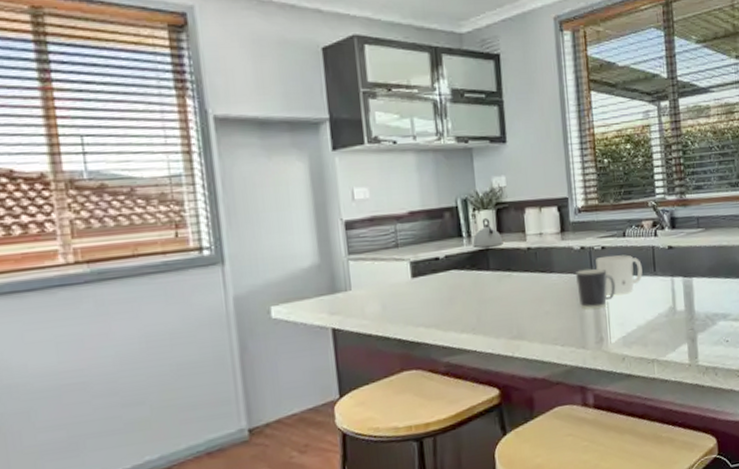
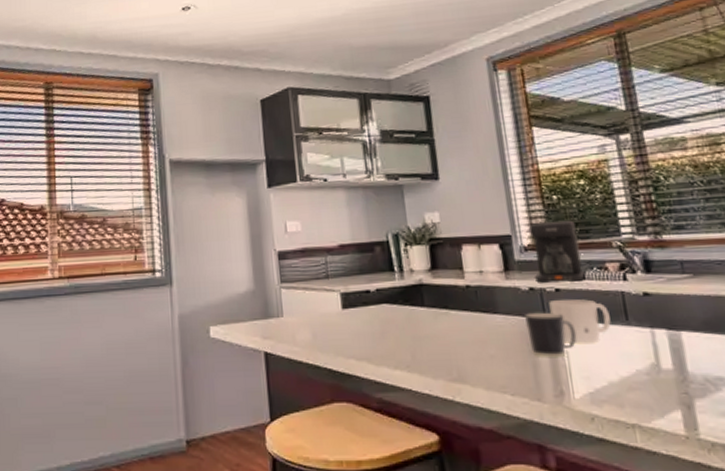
kettle: present [472,218,503,248] -> none [405,253,439,283]
coffee maker: none [583,182,626,242] -> present [529,220,585,283]

